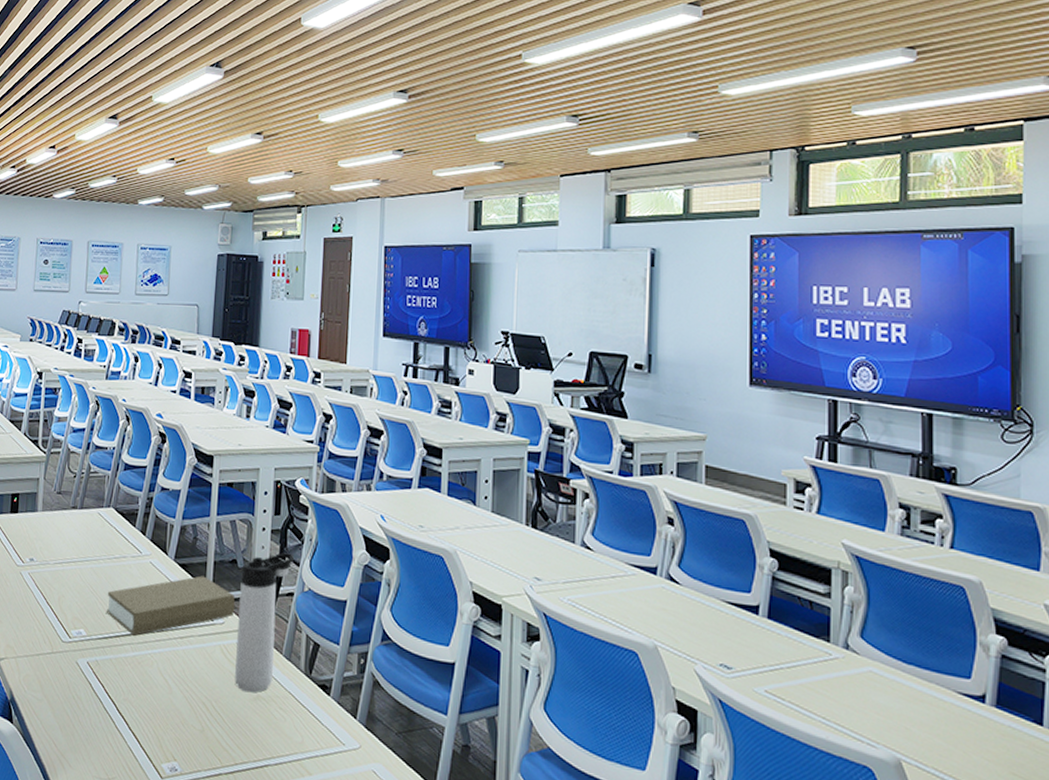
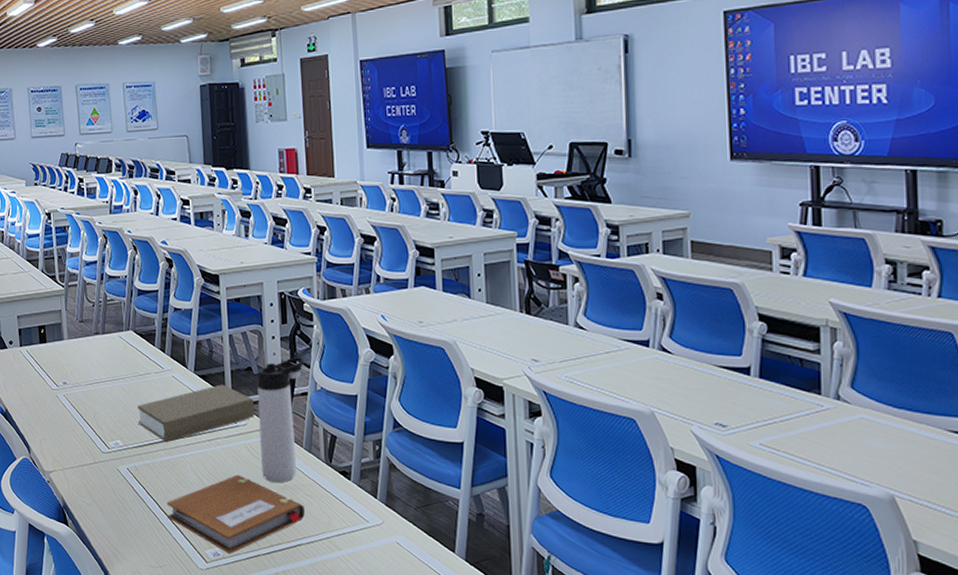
notebook: none [124,679,276,770] -> present [166,474,305,554]

